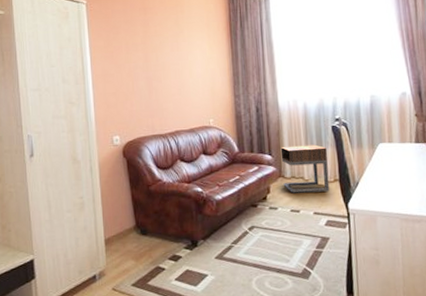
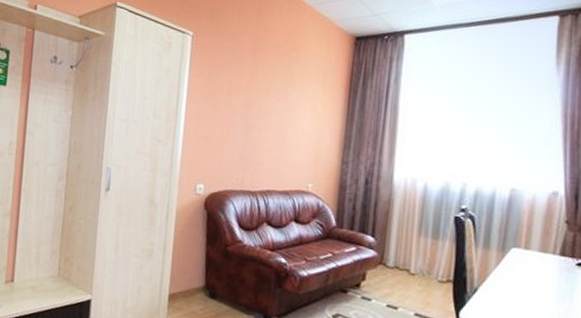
nightstand: present [280,144,330,193] -> none [383,229,443,293]

